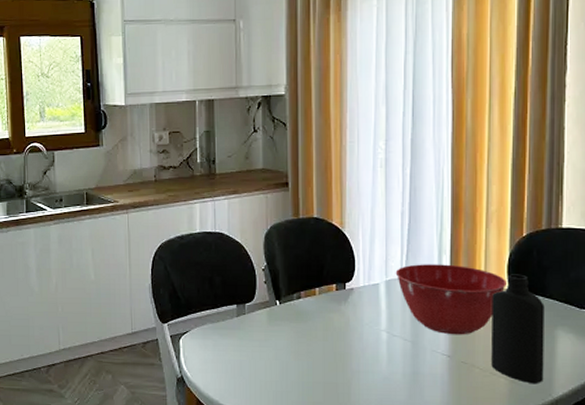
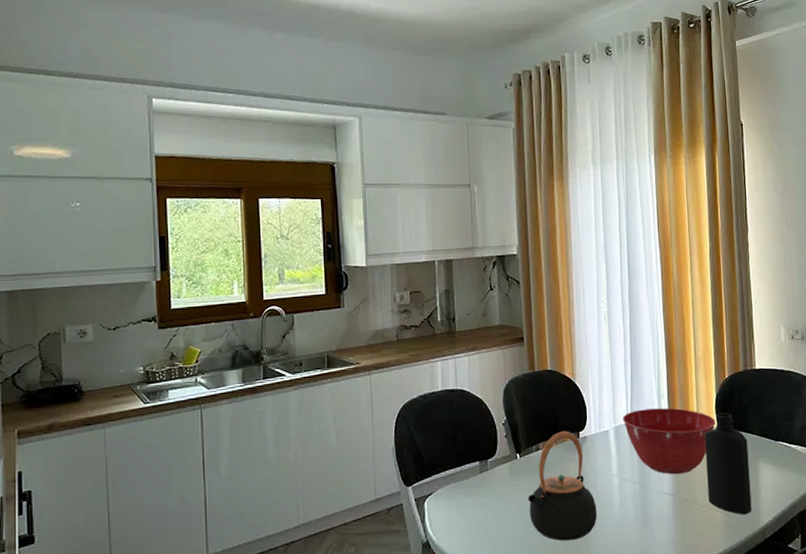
teapot: none [287,280,361,391] -> present [528,430,597,541]

